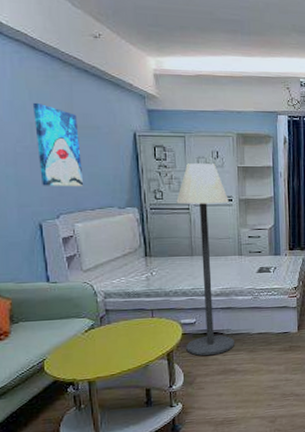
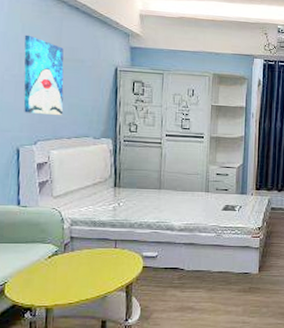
floor lamp: present [176,163,234,356] -> none [146,99,200,291]

